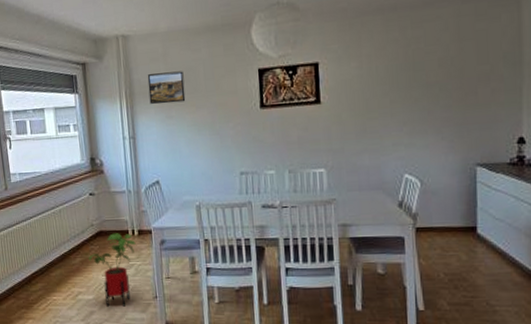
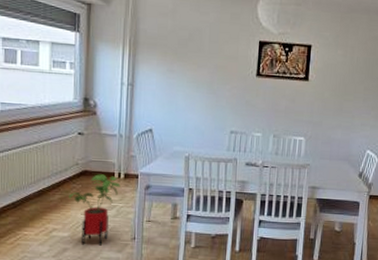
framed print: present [147,71,186,104] -> none [153,27,190,59]

